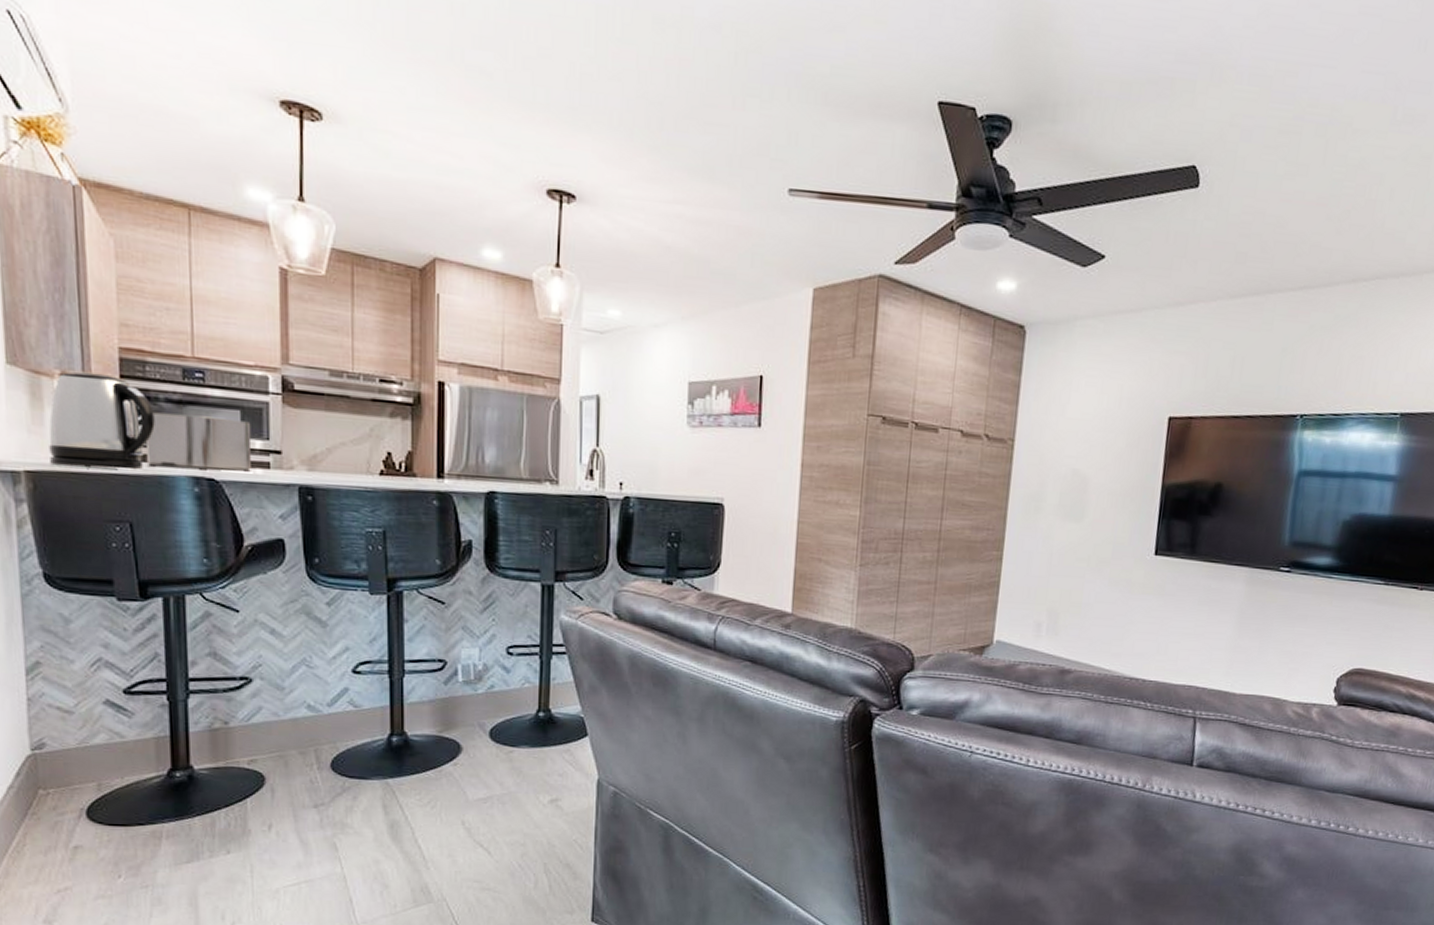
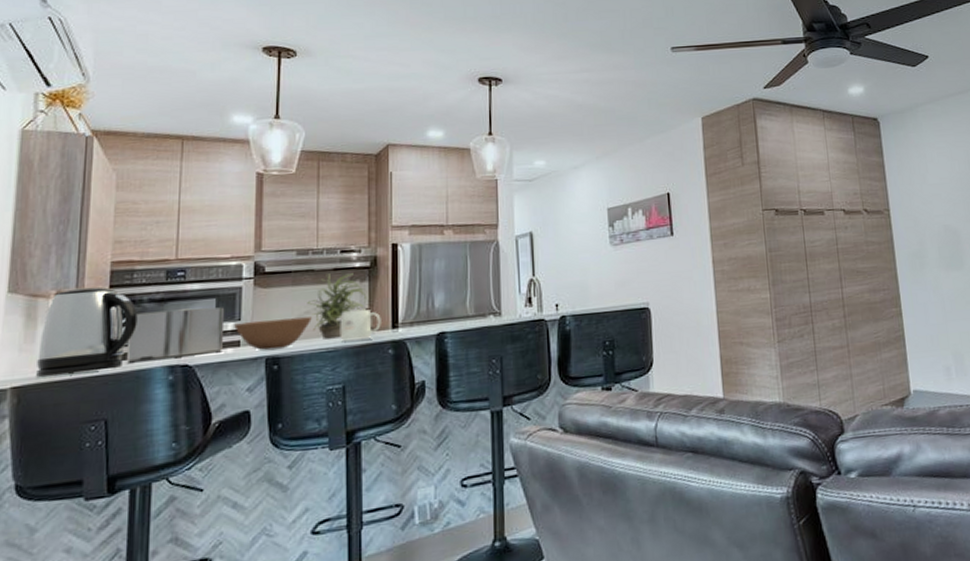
bowl: none [262,443,348,480] -> present [234,317,312,351]
potted plant: none [343,404,410,479] -> present [307,273,367,341]
mug: none [379,449,425,485] -> present [340,310,381,342]

